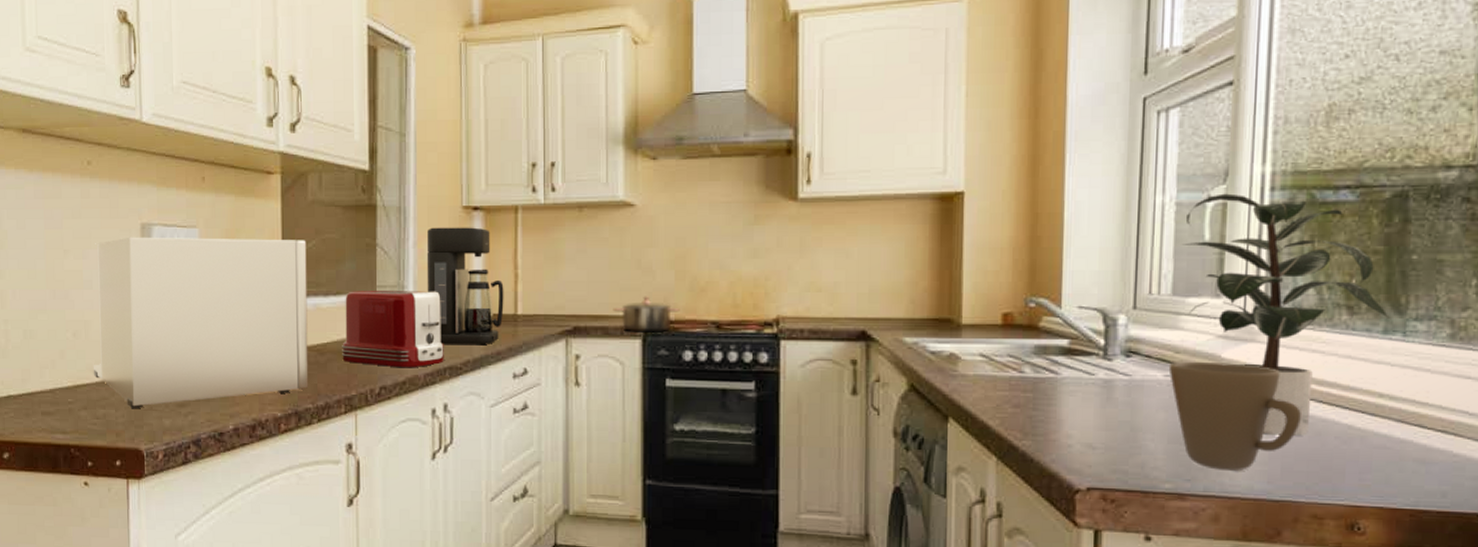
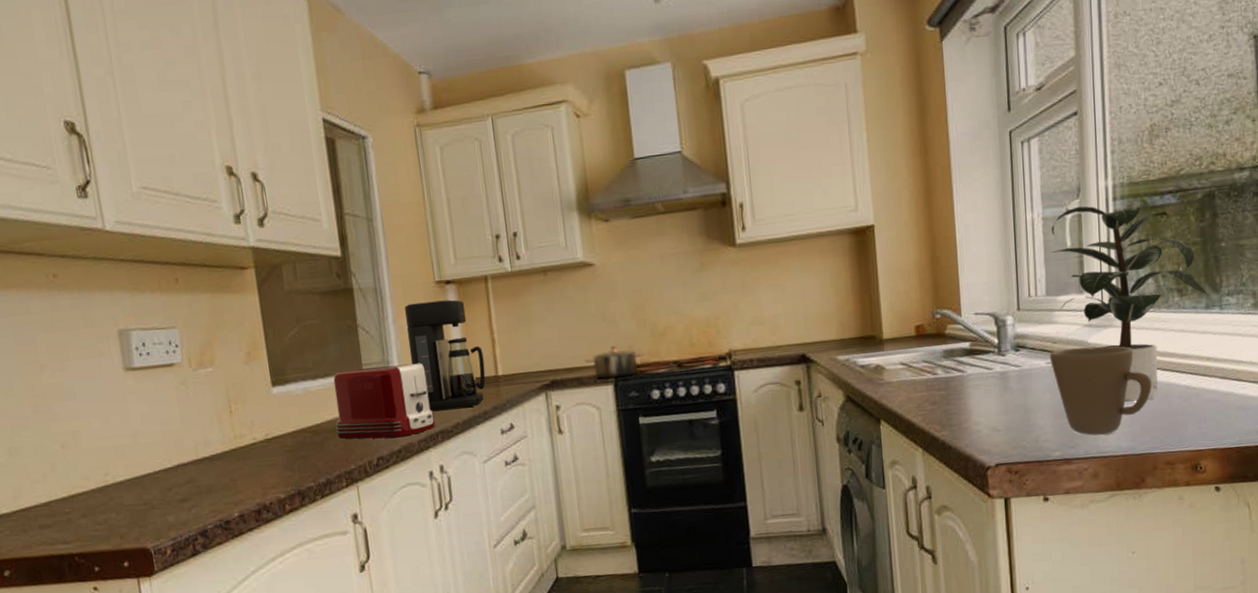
microwave: present [93,237,309,409] -> none [72,328,308,511]

